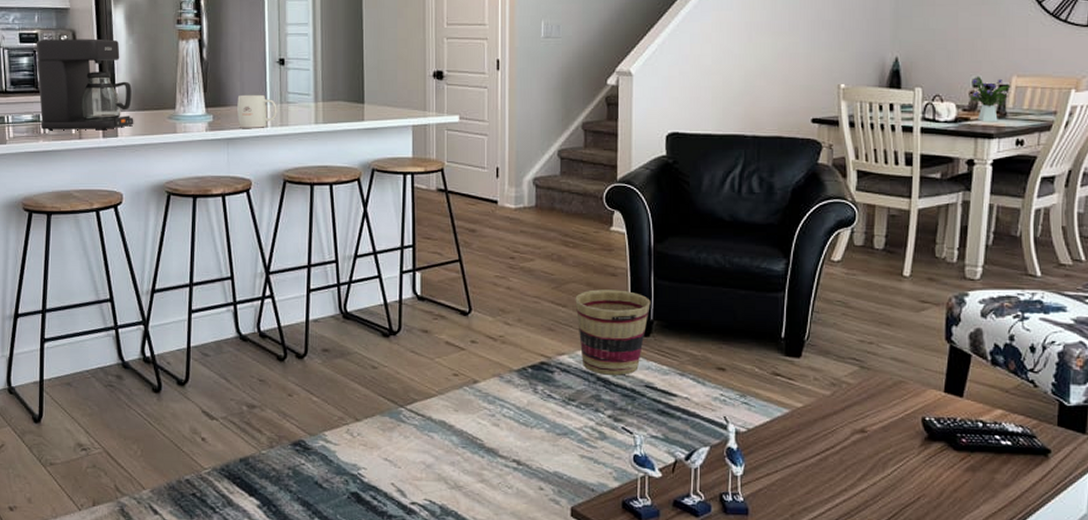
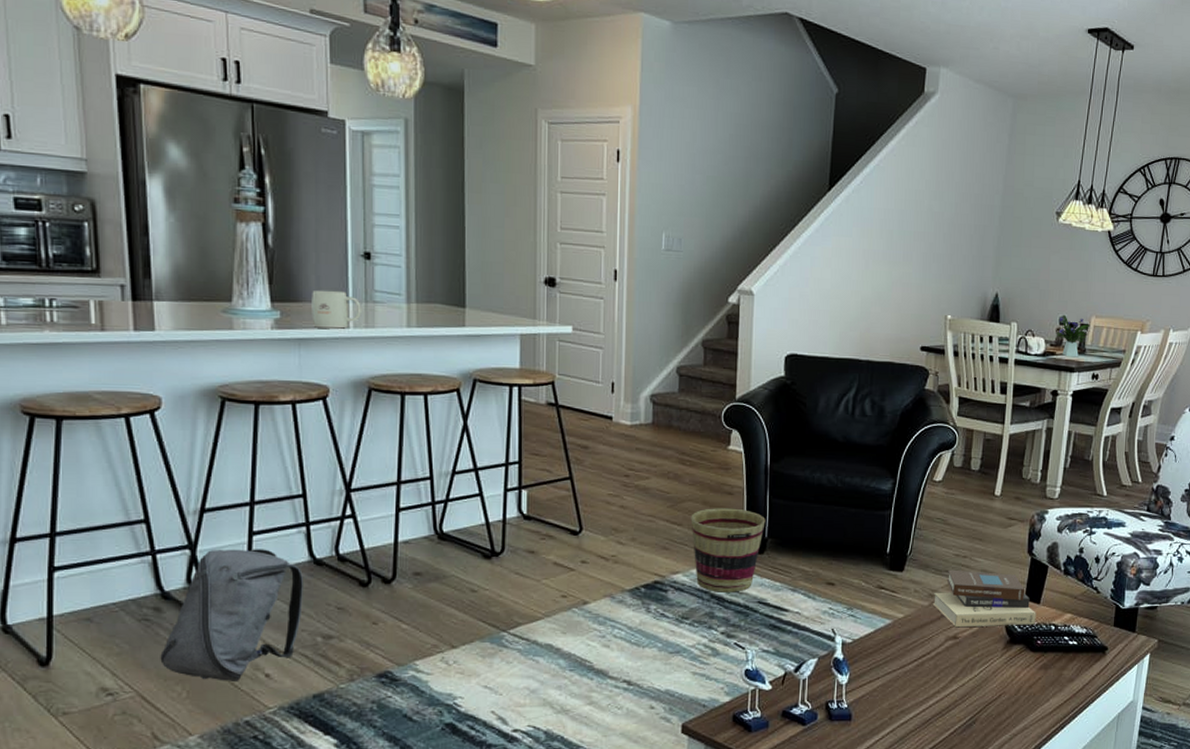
coffee maker: present [36,38,134,130] -> none [38,207,177,322]
backpack: none [121,325,231,444] -> present [160,549,303,683]
books: none [835,356,959,421] -> present [932,569,1036,628]

